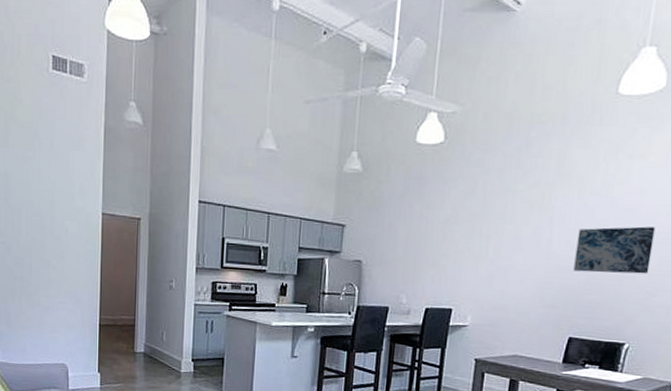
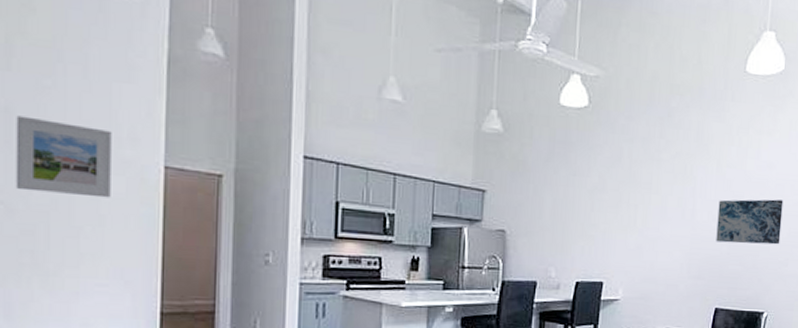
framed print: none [11,179,68,238] -> present [15,115,112,198]

